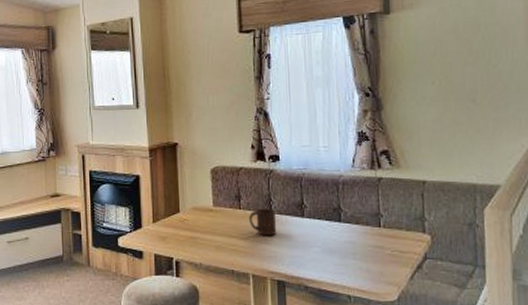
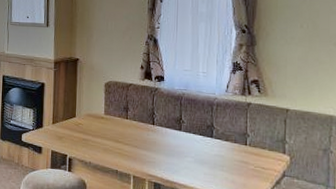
cup: present [249,208,276,236] -> none [134,120,157,144]

